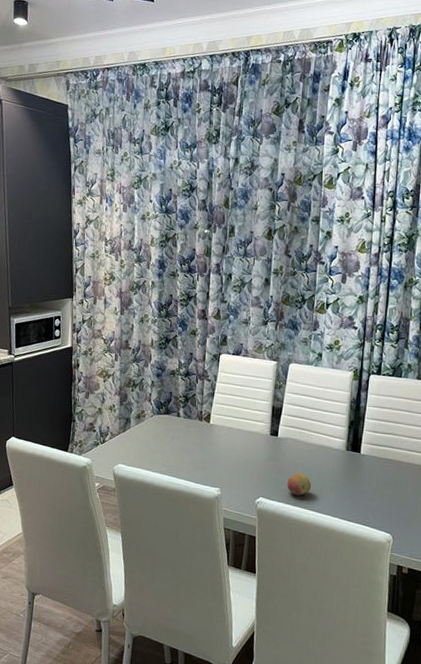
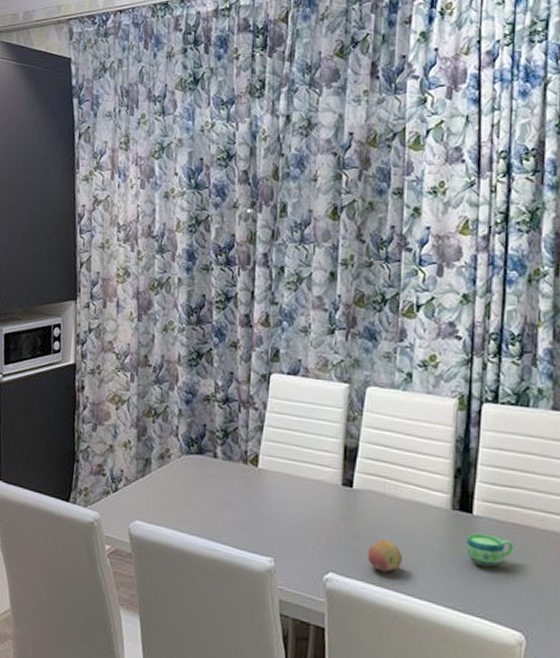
cup: none [355,466,388,490] -> present [466,533,515,568]

